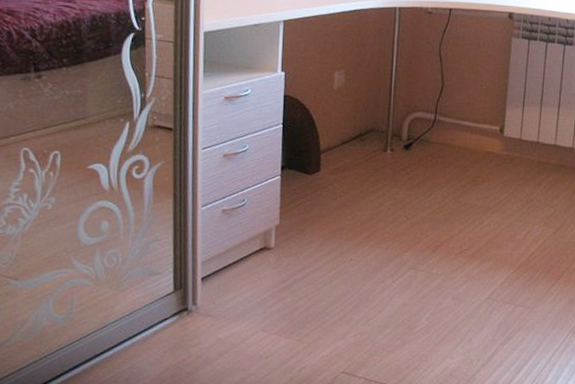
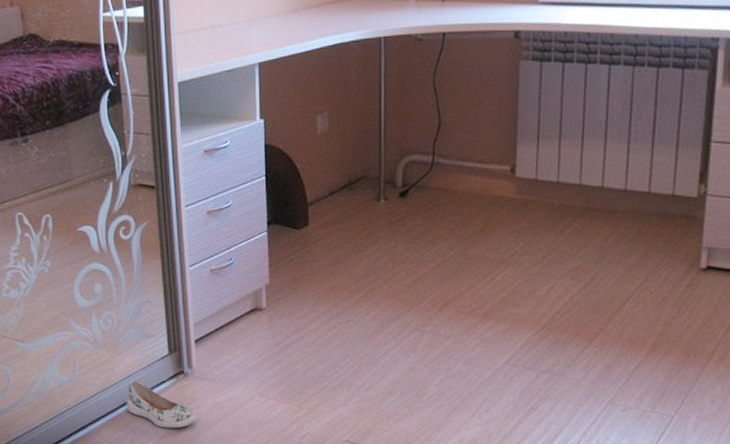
shoe: none [124,317,197,365] -> present [126,380,196,429]

